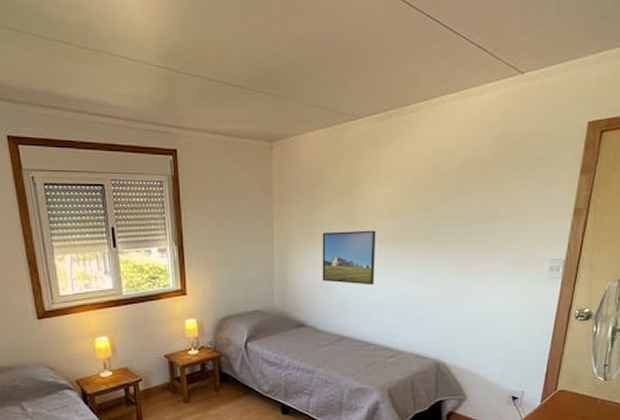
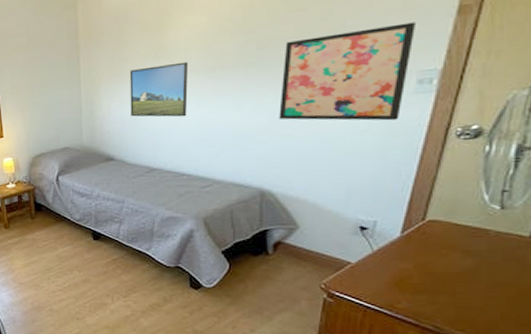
wall art: none [451,217,547,301] -> present [279,22,415,121]

